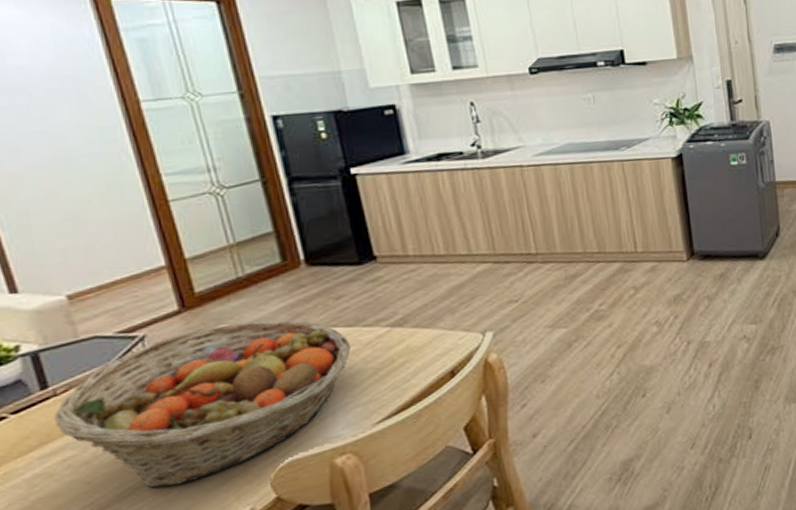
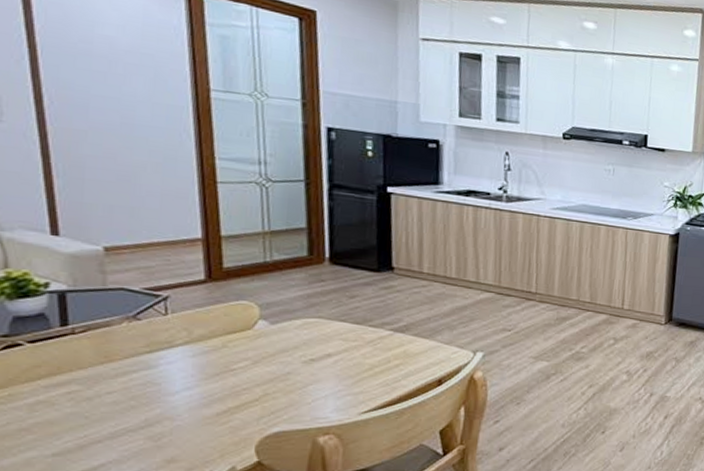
fruit basket: present [54,320,351,489] -> none [67,299,354,434]

